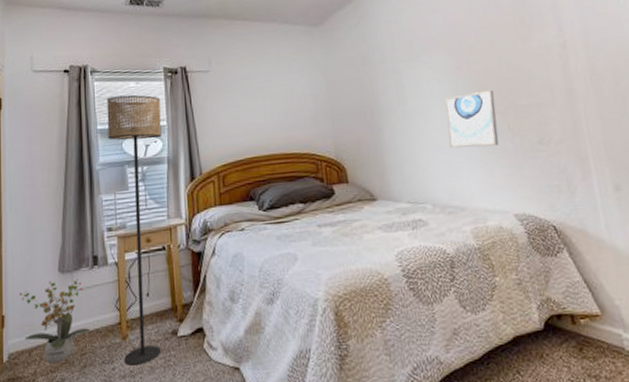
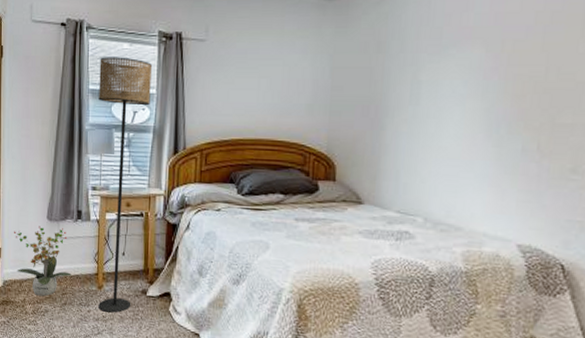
wall art: present [445,89,499,148] -> none [459,99,530,166]

